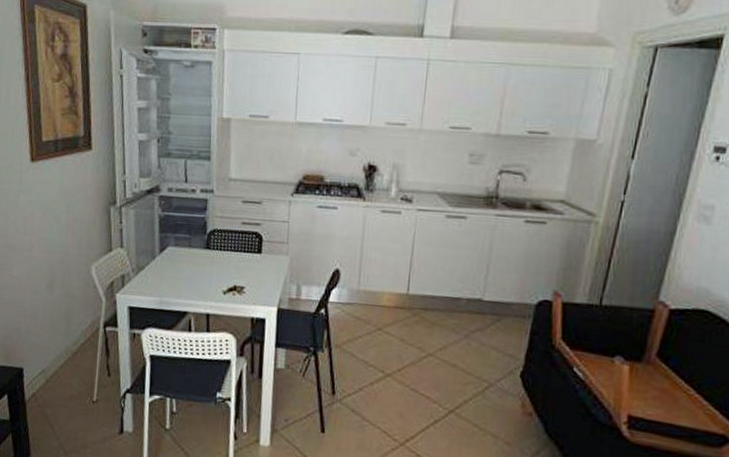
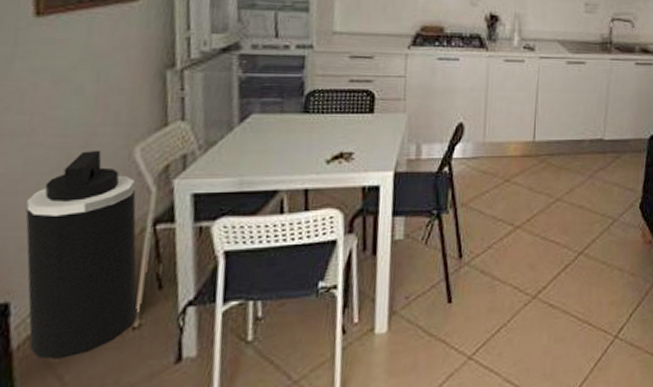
trash can: none [30,265,95,414] -> present [25,150,137,360]

